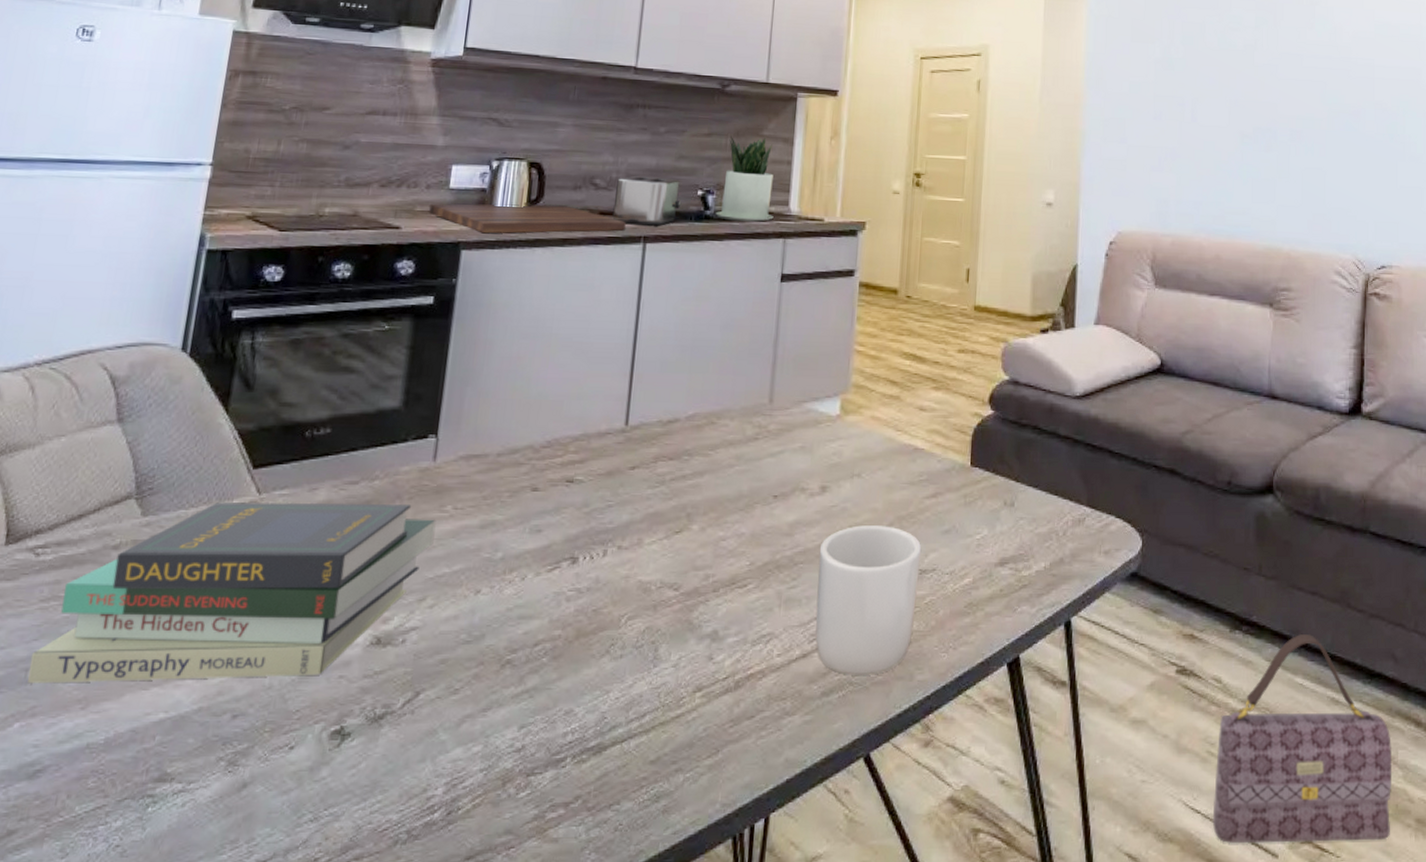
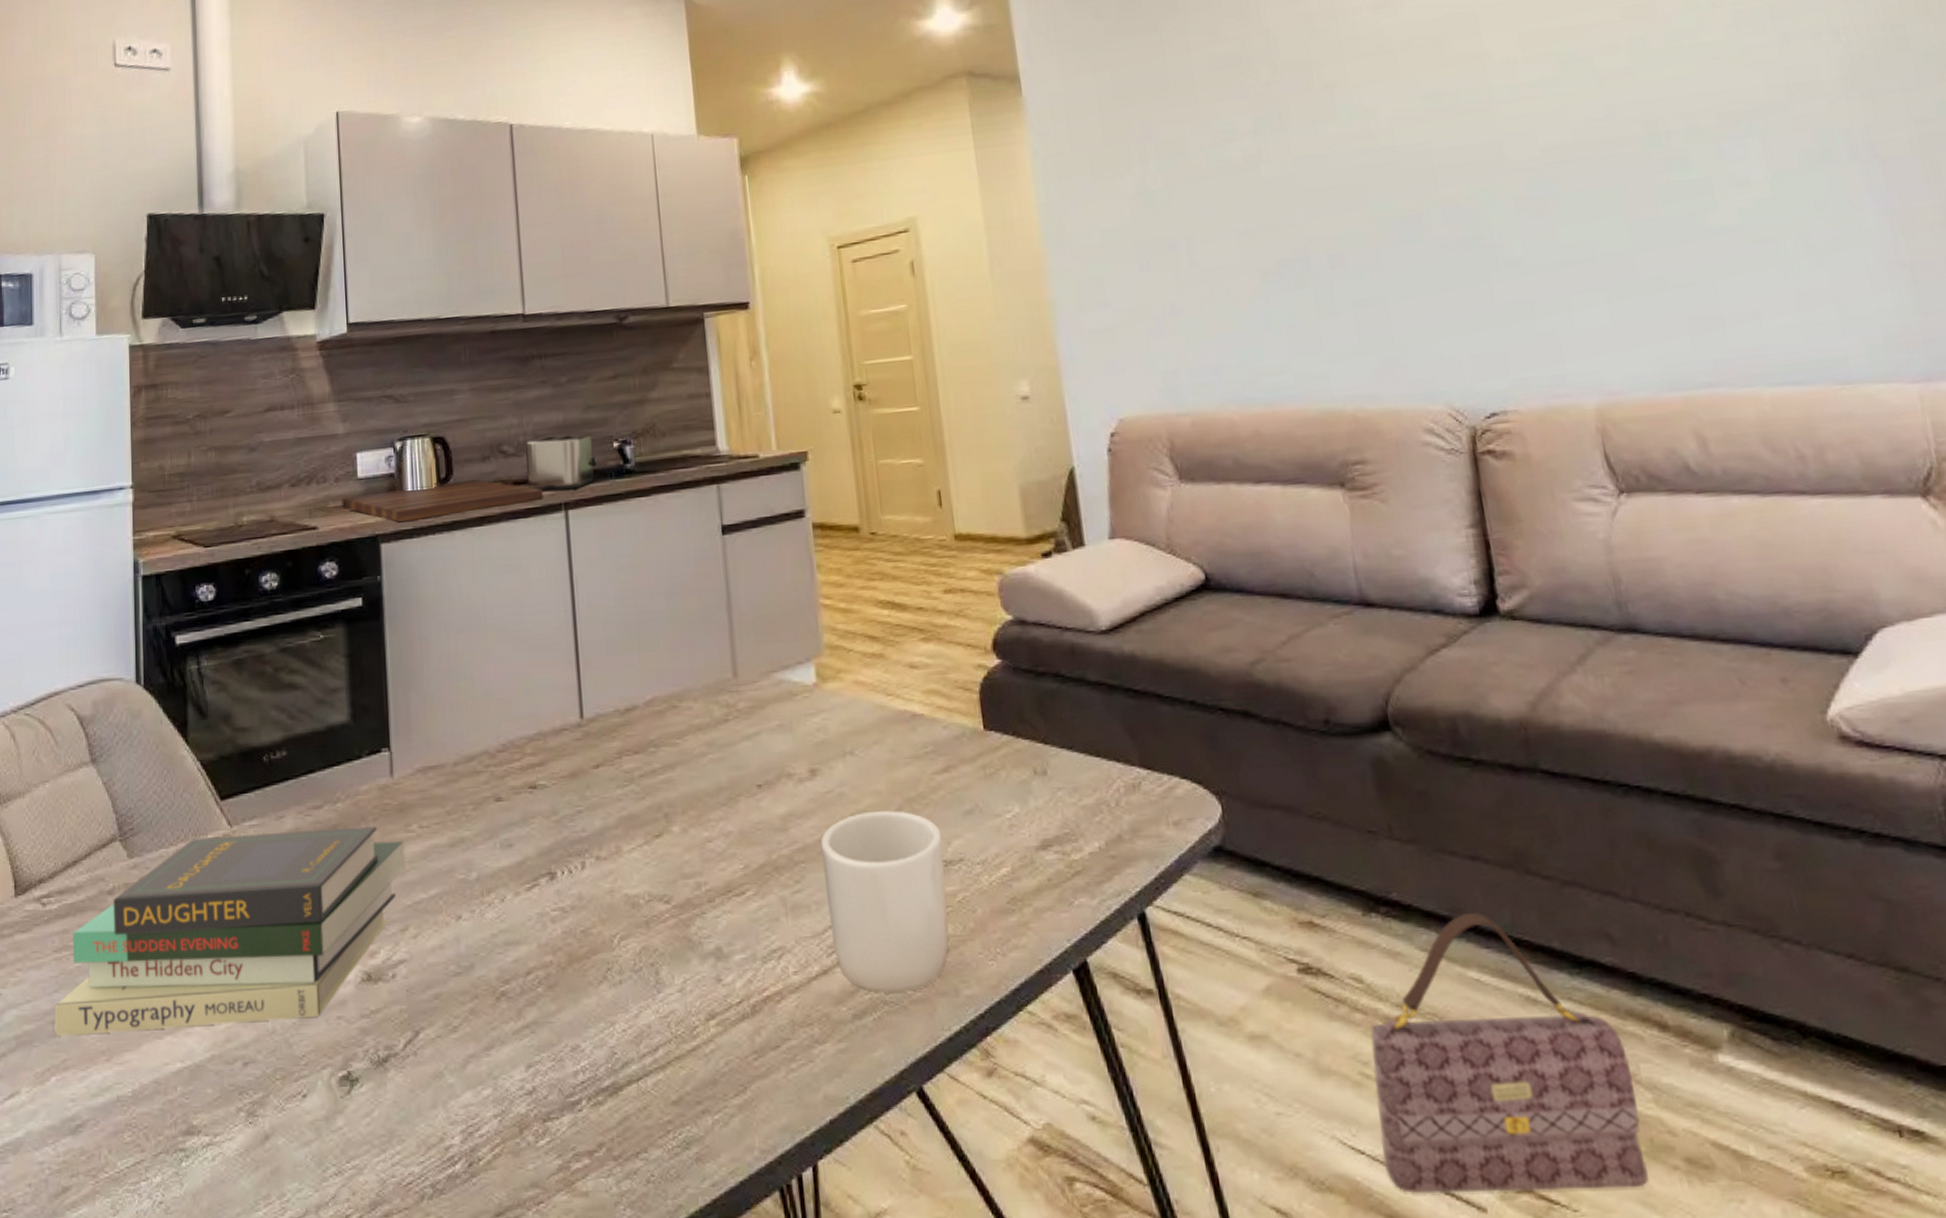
planter: present [715,136,774,223] -> none [636,371,702,473]

